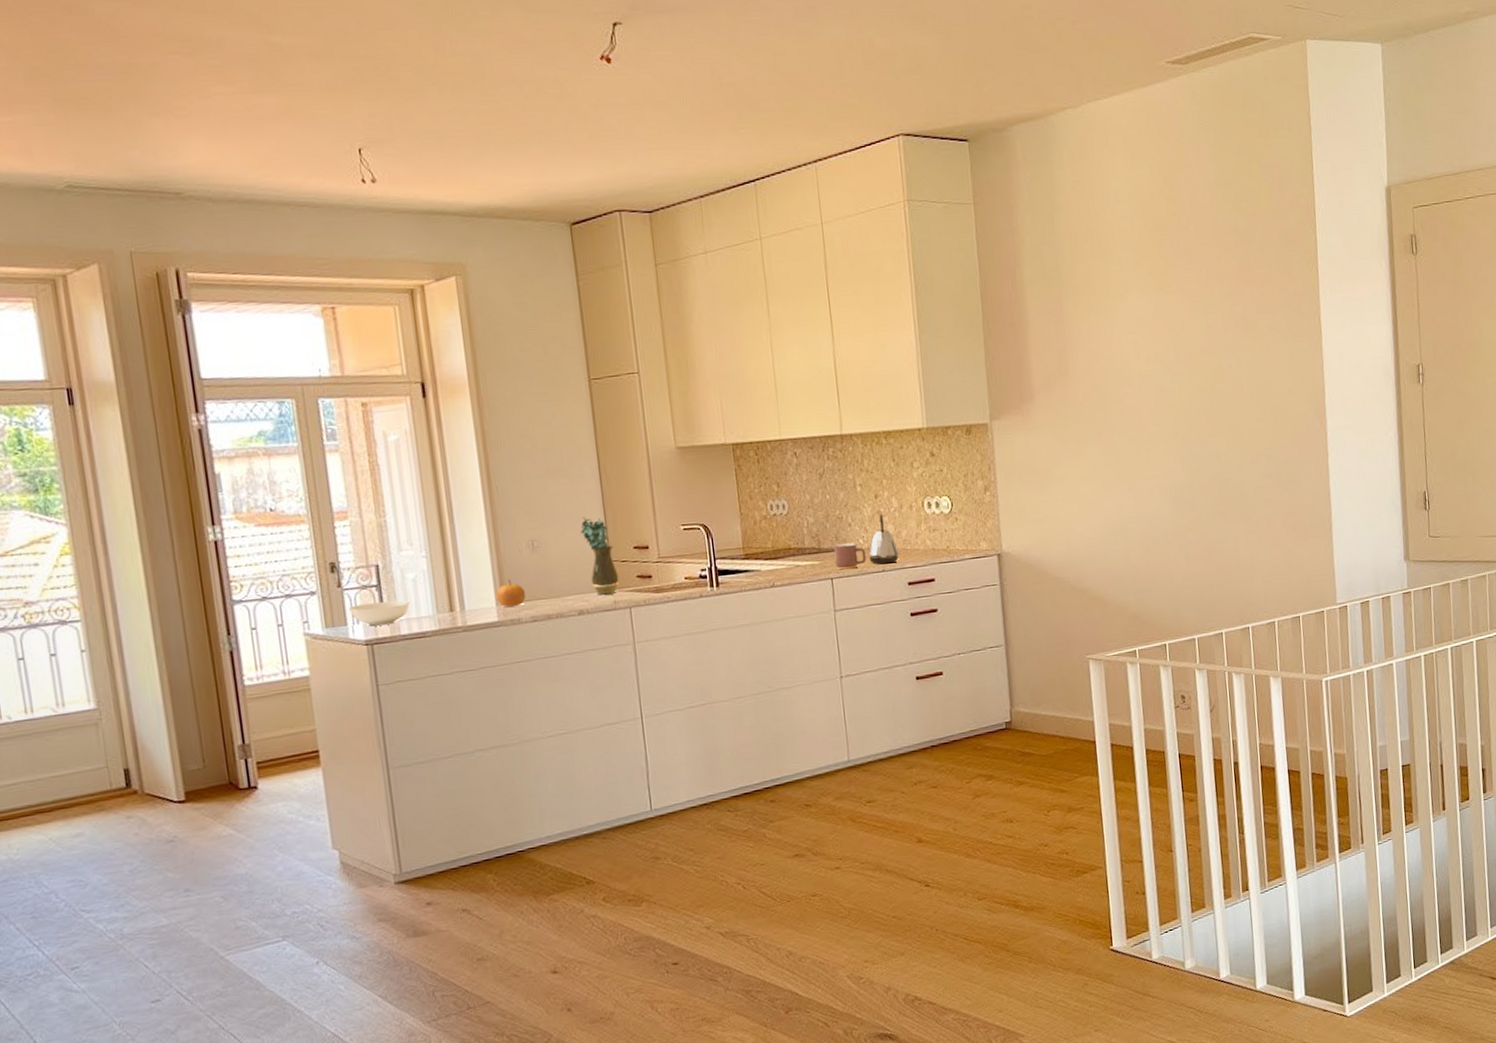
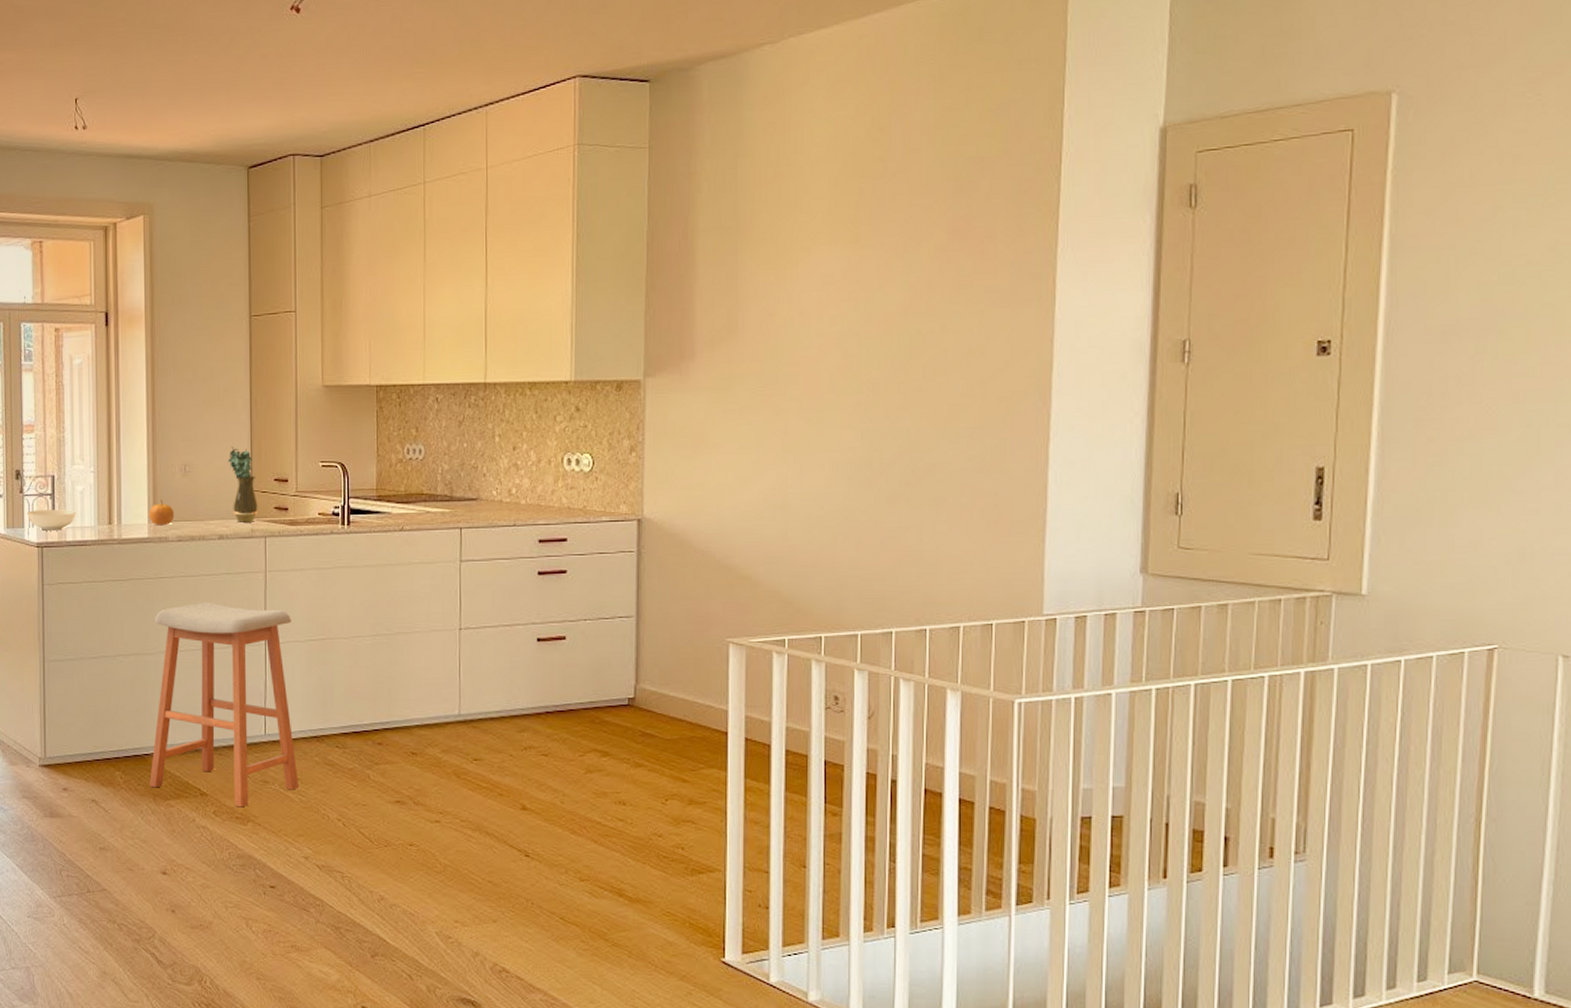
stool: none [514,680,693,890] -> present [150,602,298,808]
mug: present [833,543,867,570] -> none [465,493,498,520]
kettle: present [867,513,900,565] -> none [499,466,533,519]

